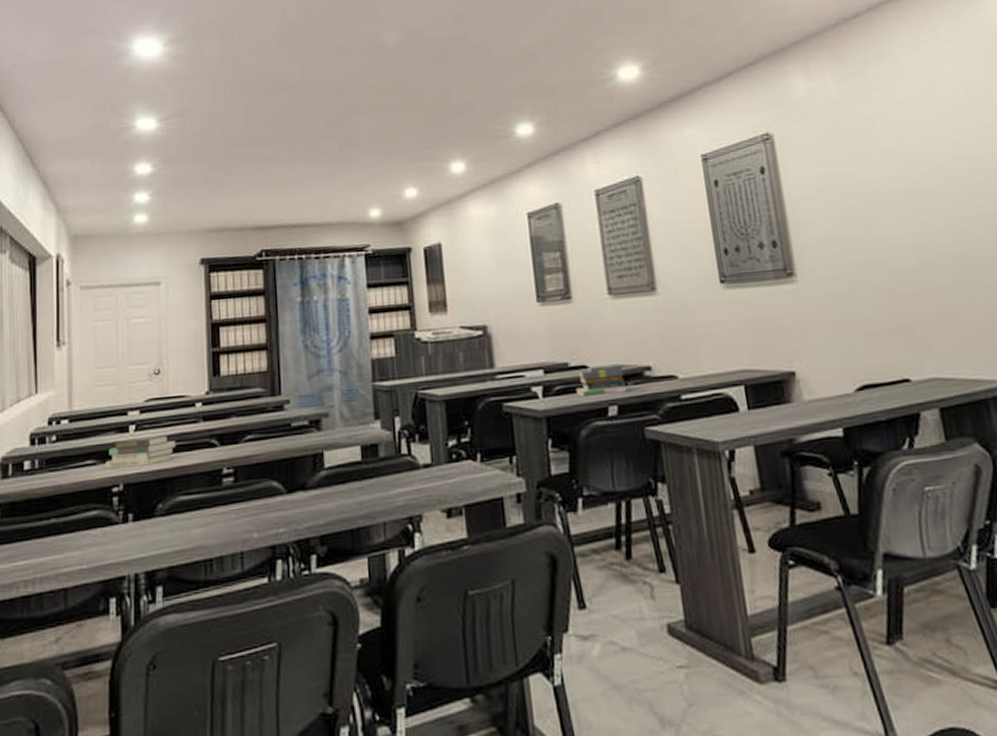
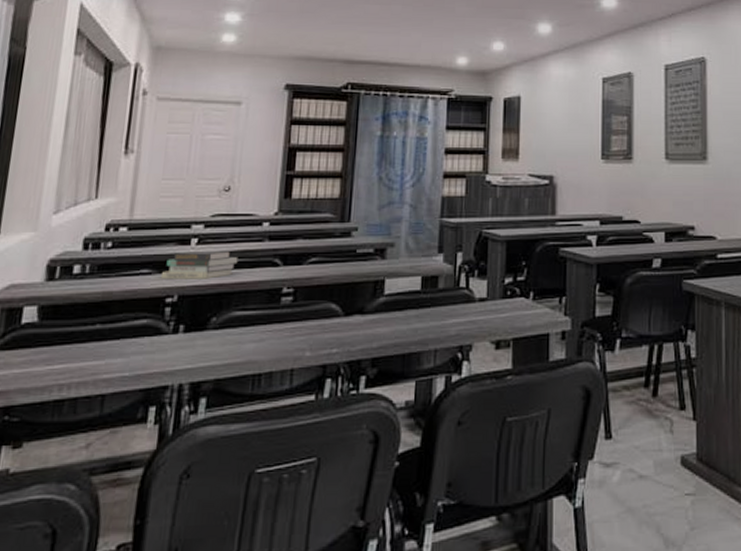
books: present [575,364,627,398] -> none [626,222,671,249]

